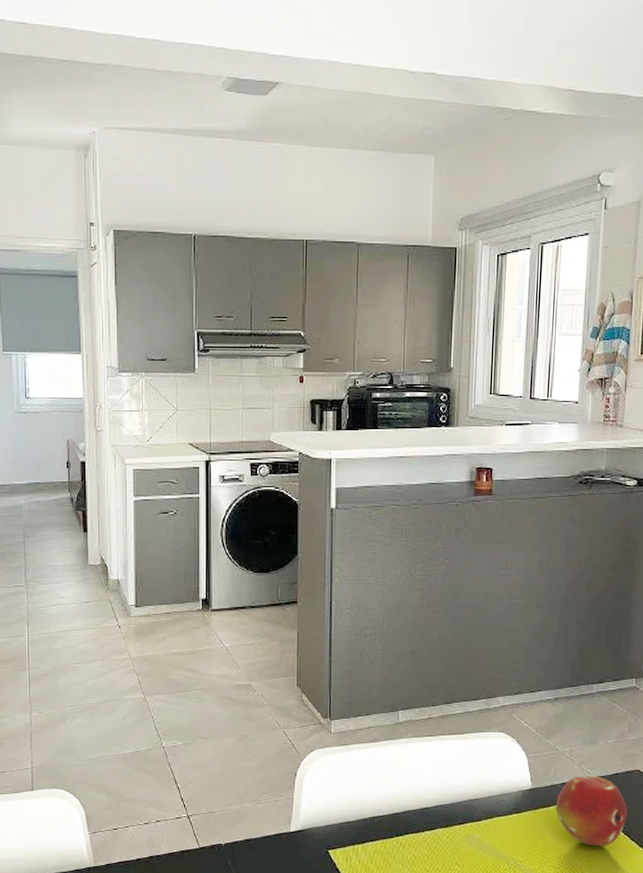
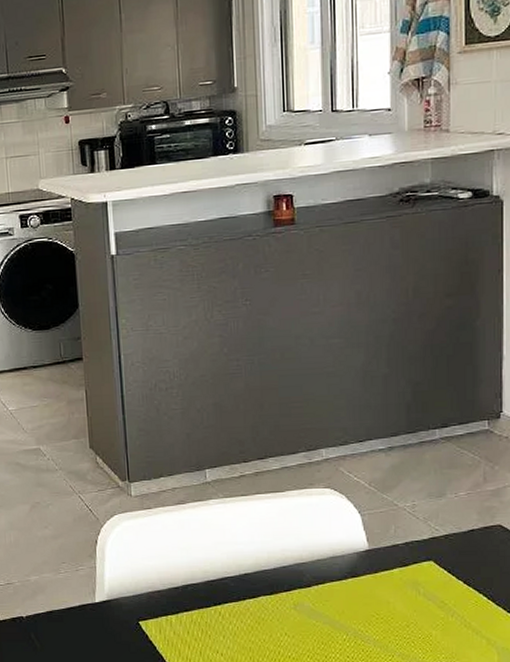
fruit: present [555,776,628,847] -> none [399,533,490,614]

